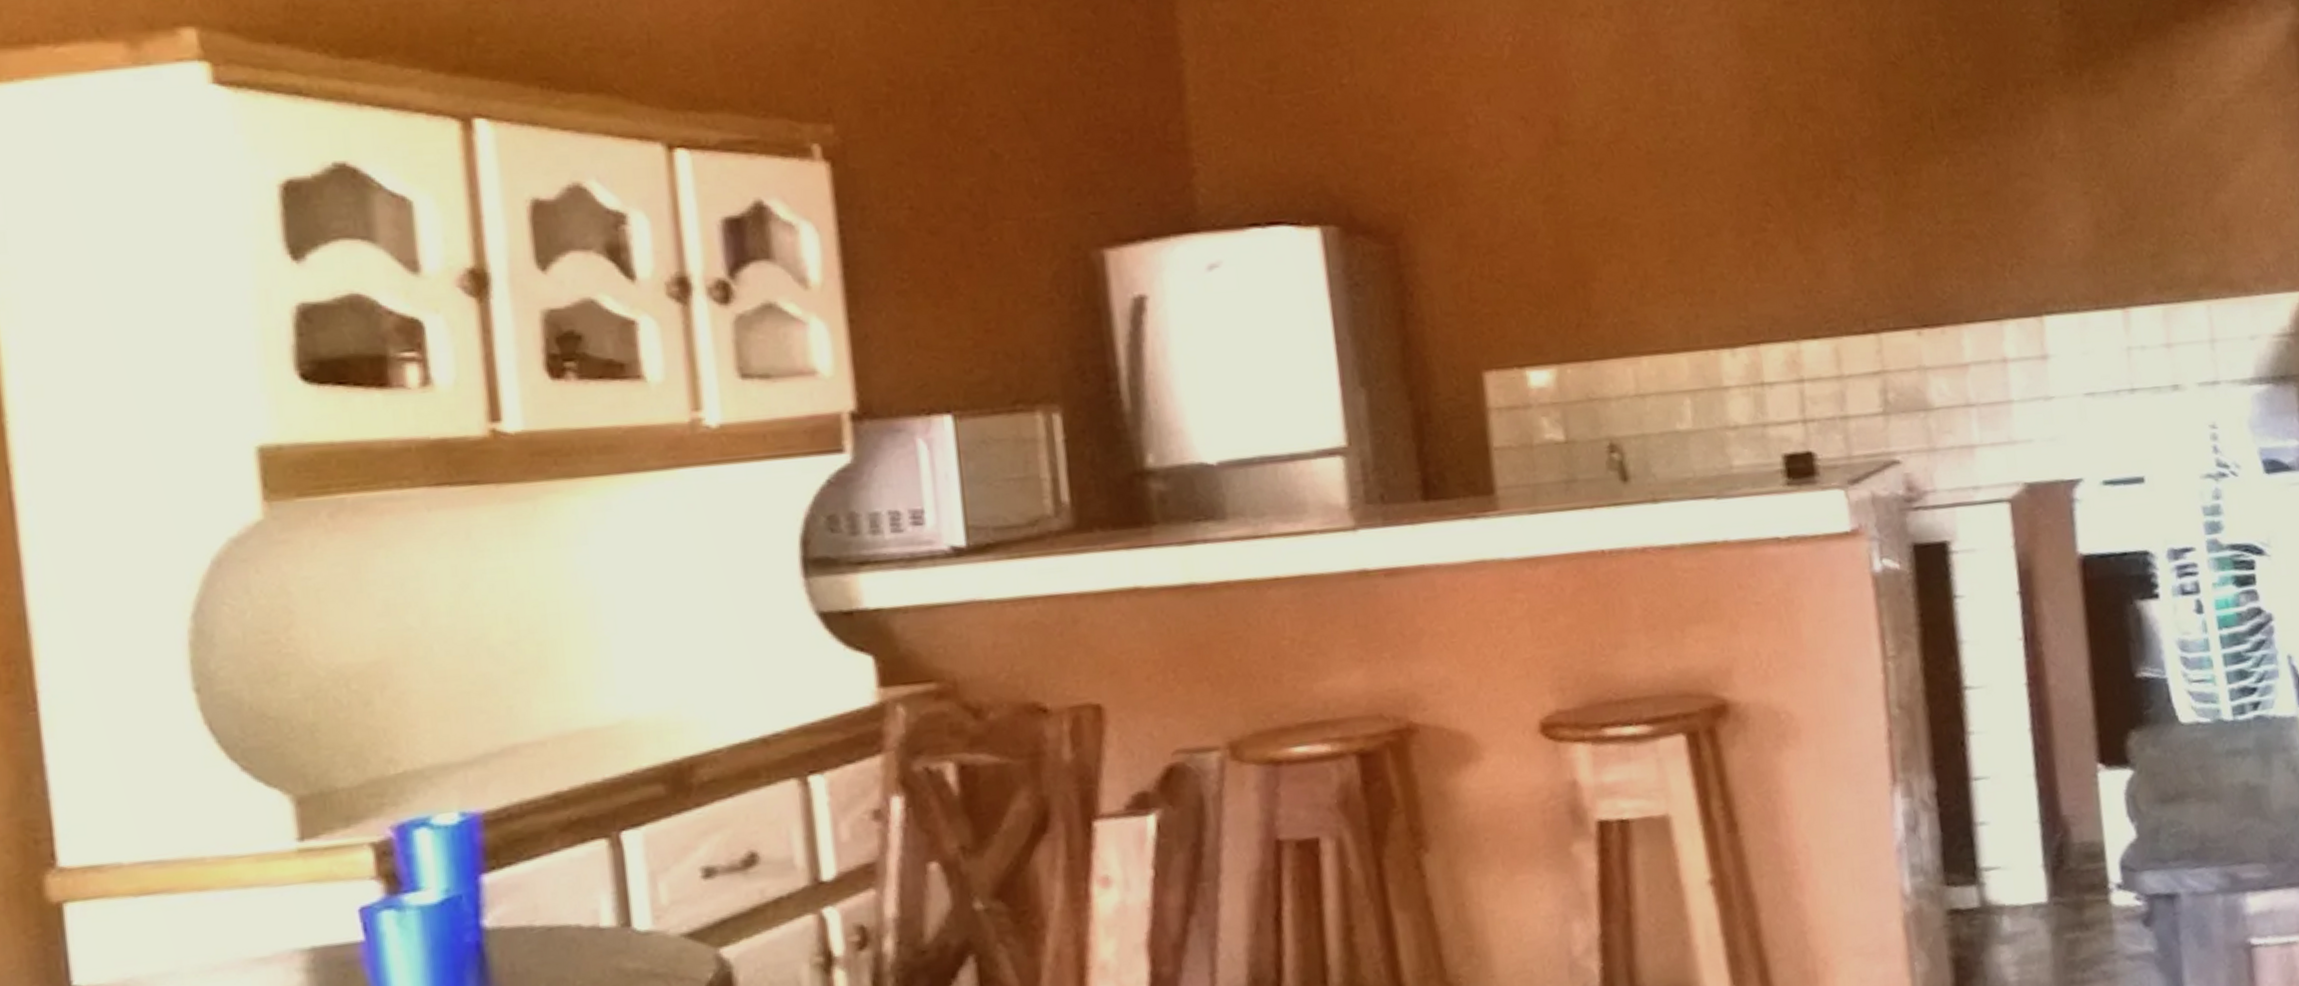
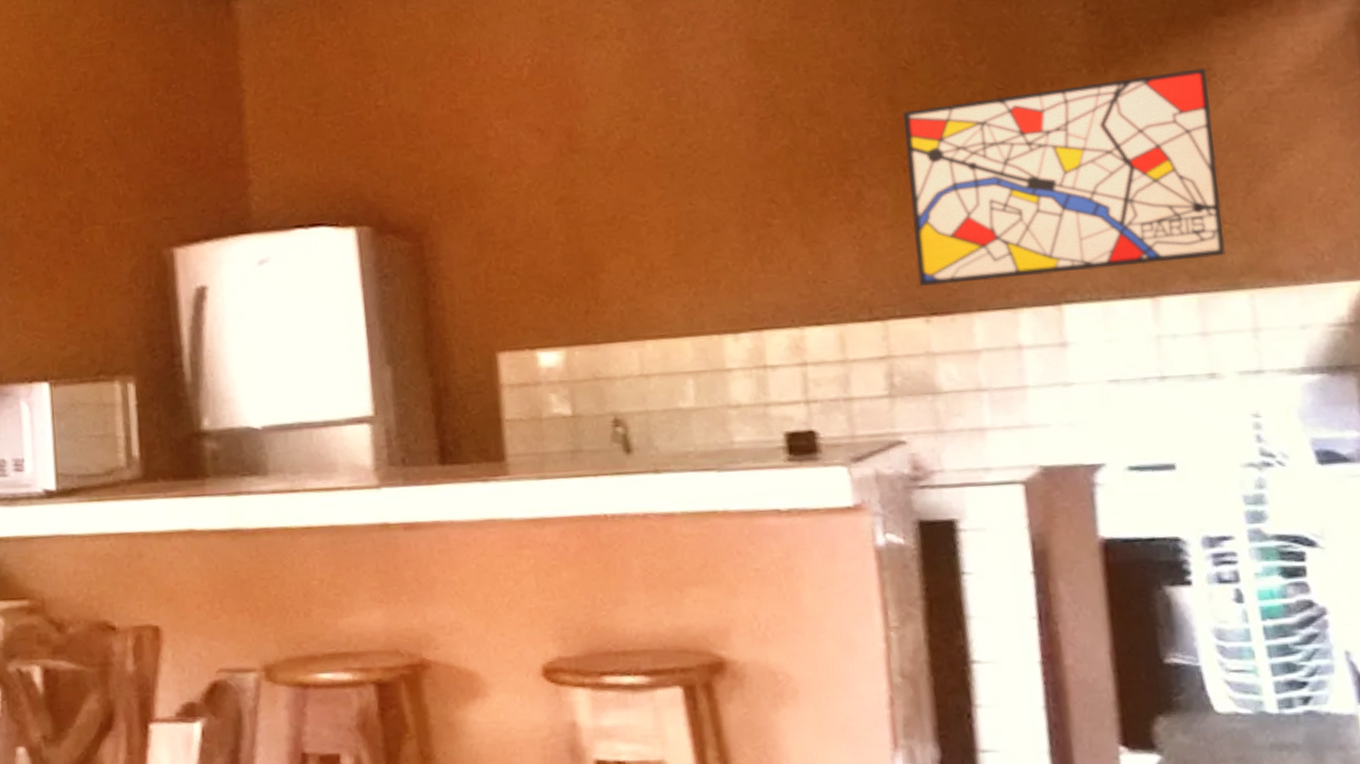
wall art: none [1893,74,2187,297] -> present [903,67,1226,286]

